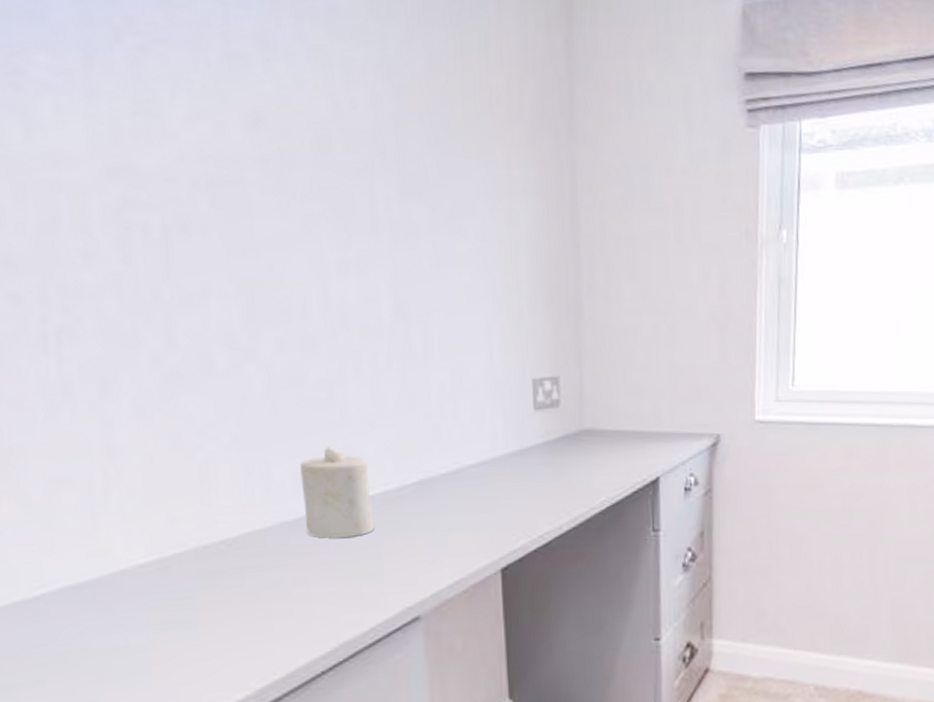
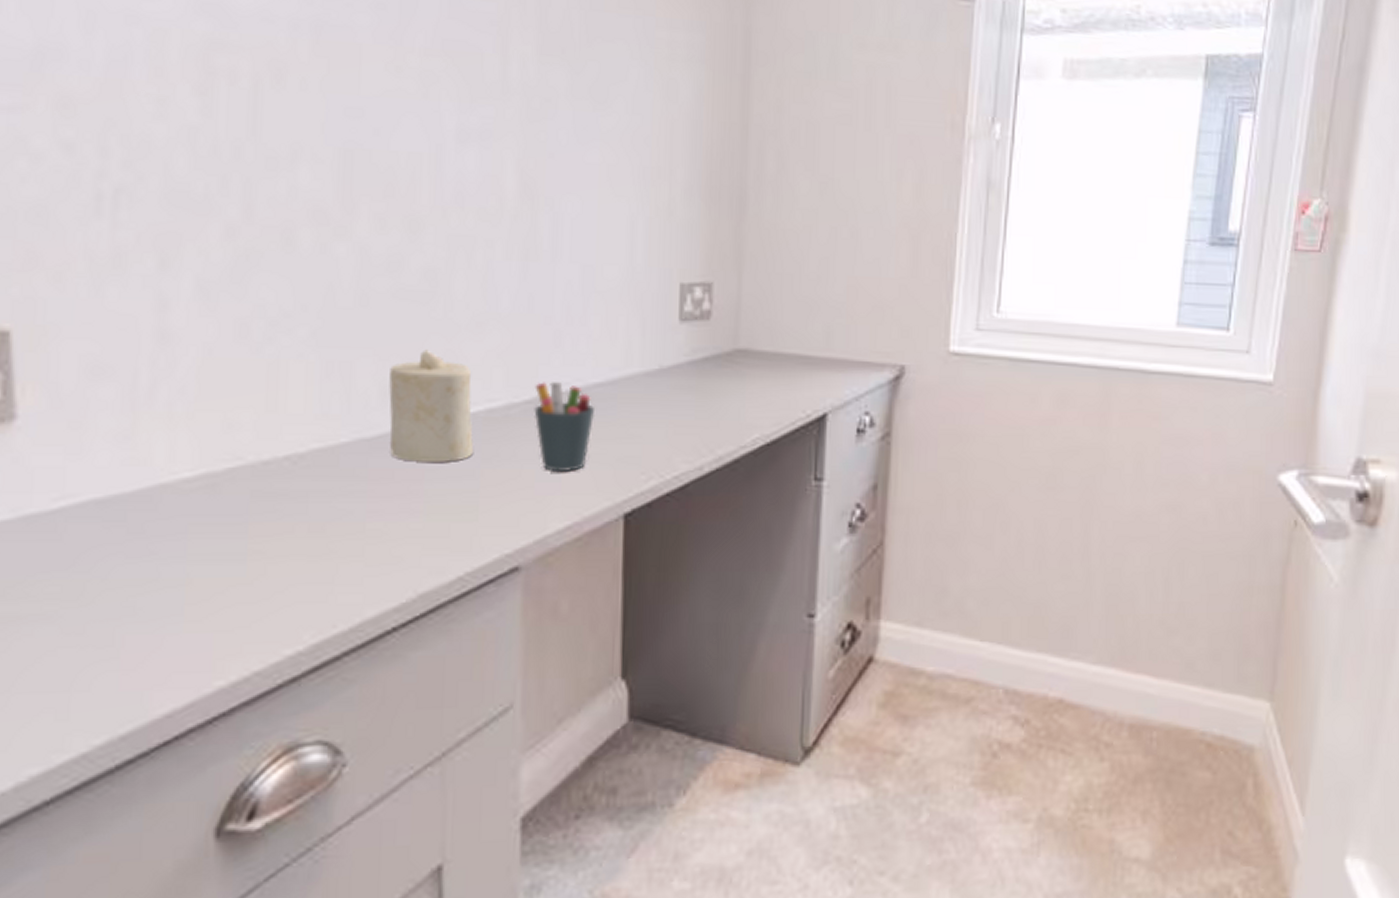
pen holder: none [420,466,470,539] -> present [534,382,594,473]

